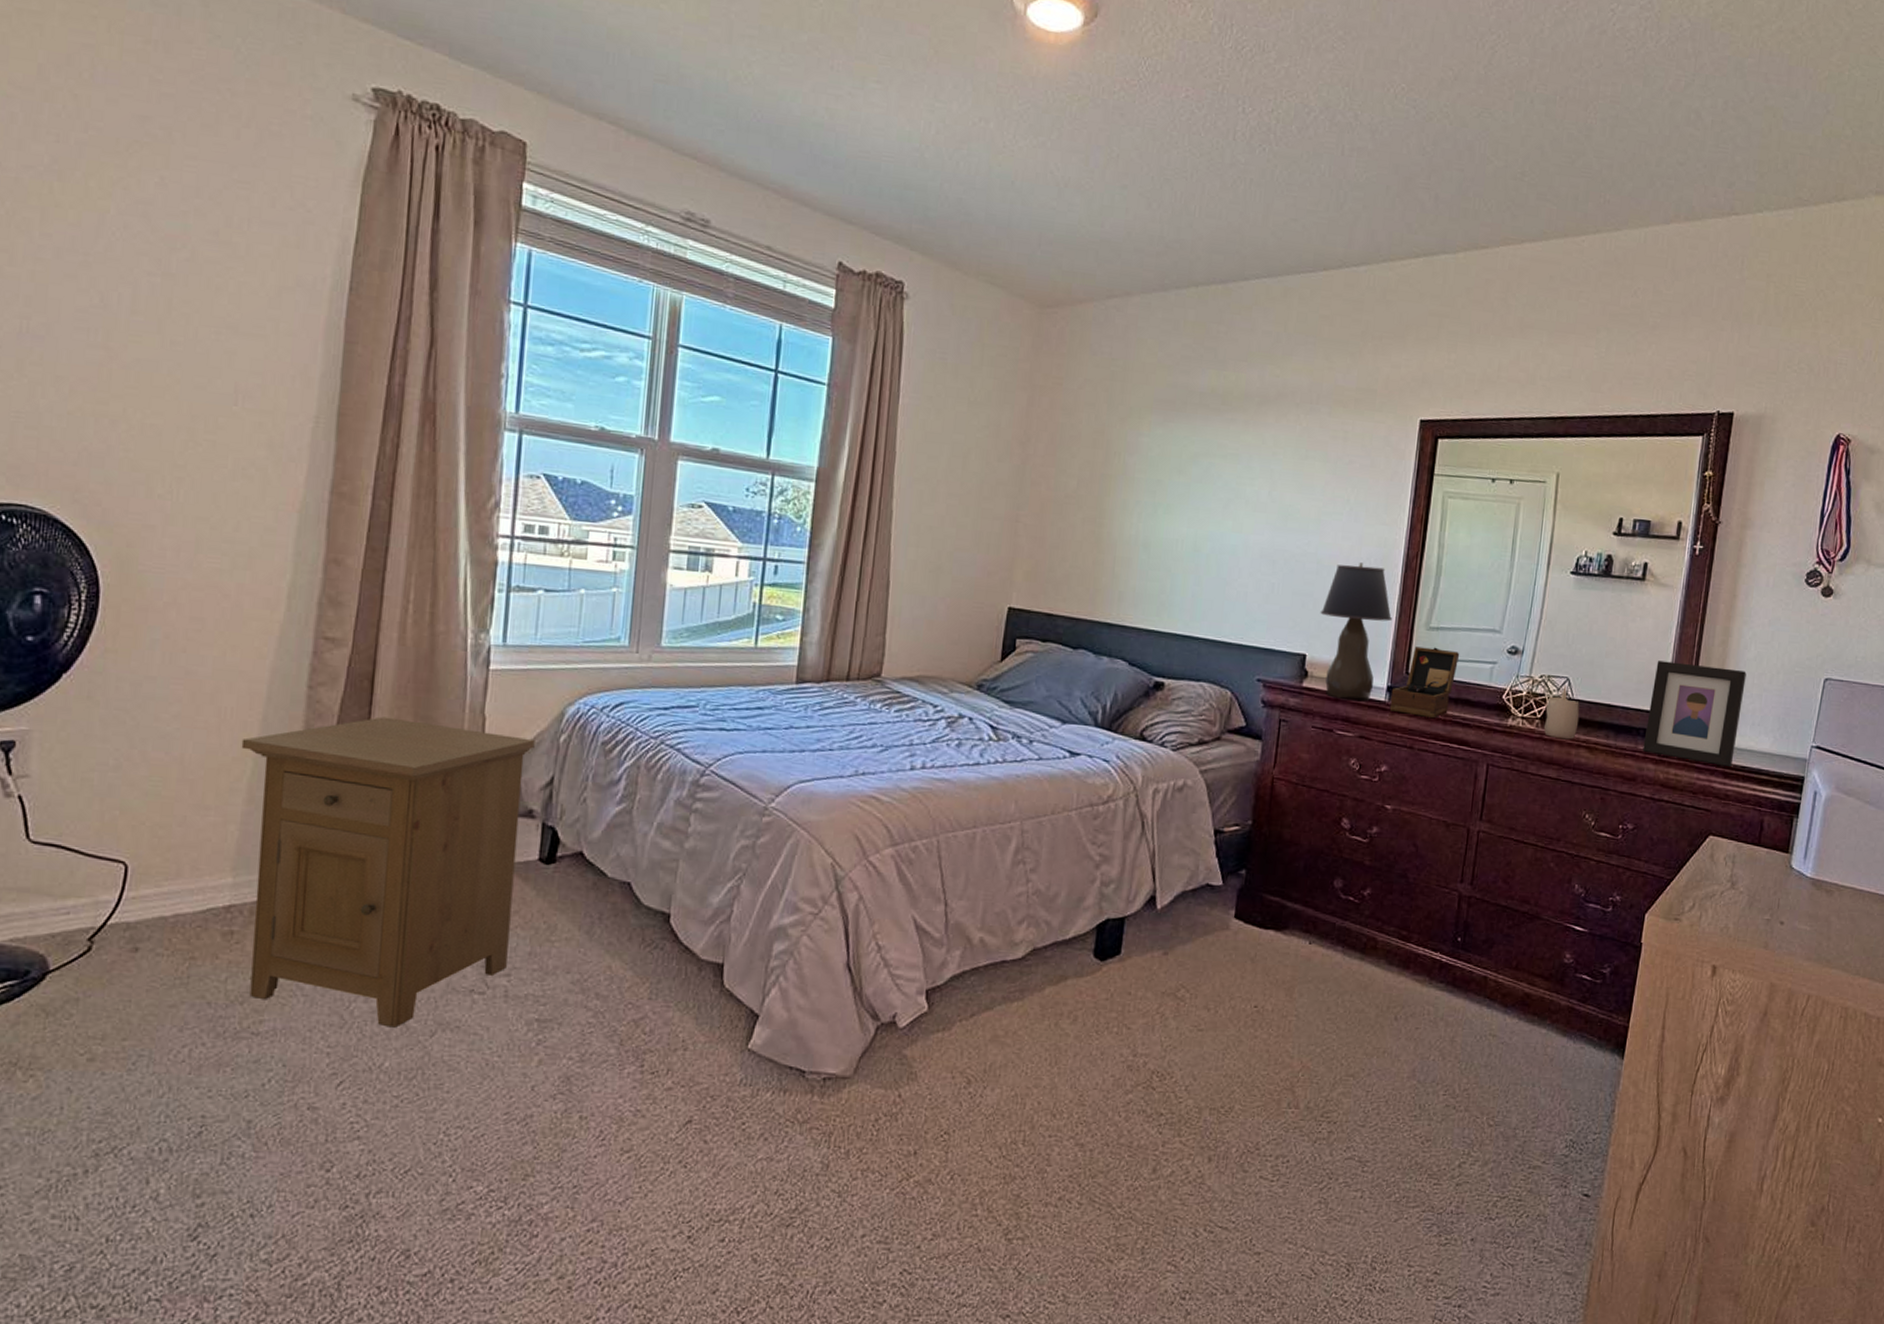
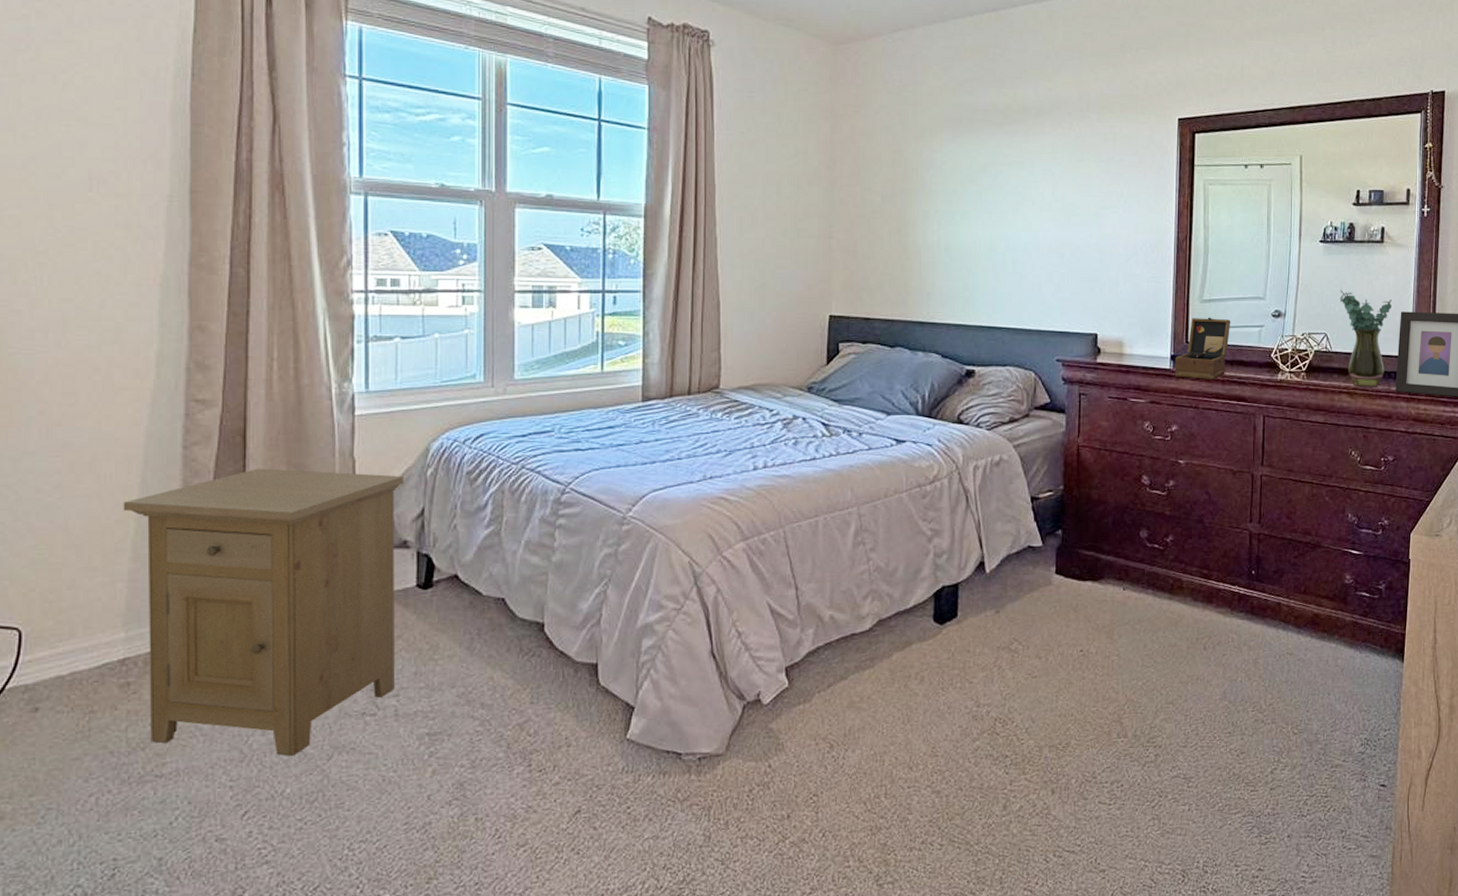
table lamp: present [1320,563,1393,702] -> none [1106,248,1170,371]
candle: present [1543,685,1580,740] -> none [1309,340,1339,388]
vase: none [1588,629,1649,746] -> present [1340,290,1393,389]

